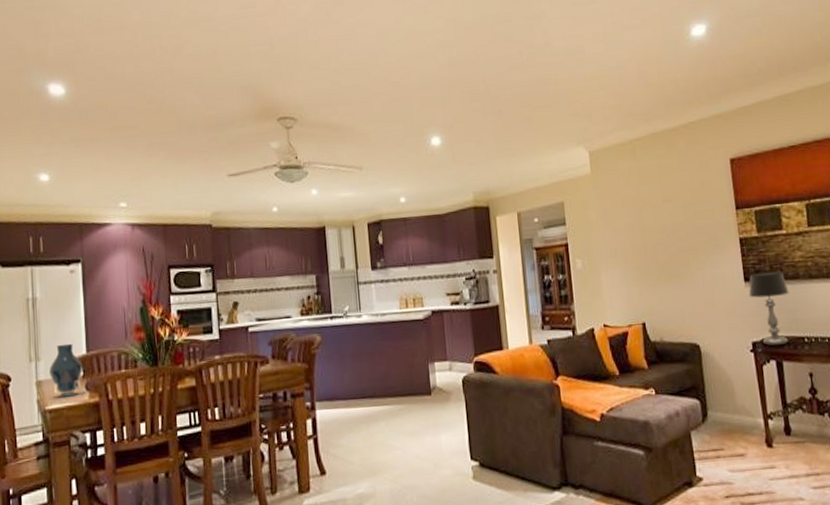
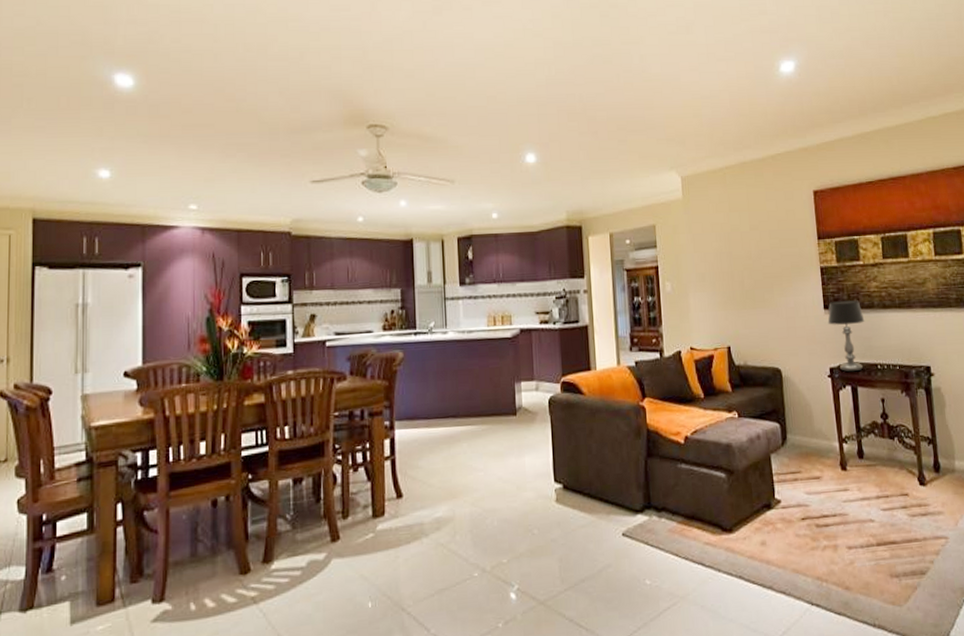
vase: present [48,343,83,397] -> none [97,354,138,413]

